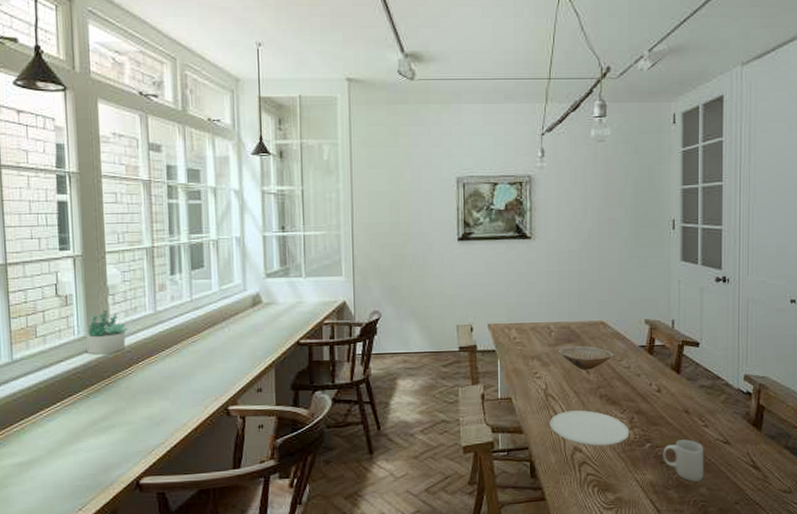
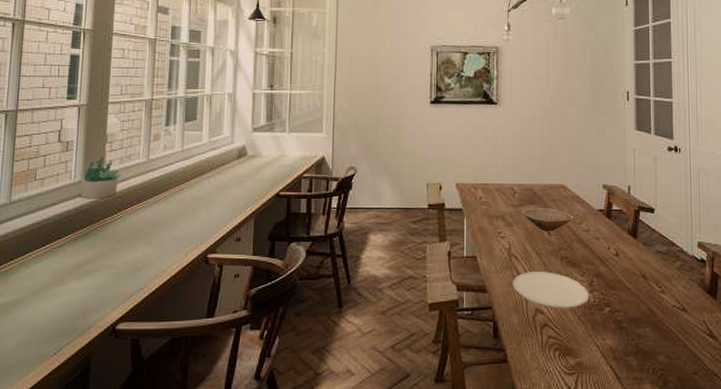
cup: present [663,439,704,482] -> none [622,305,662,349]

